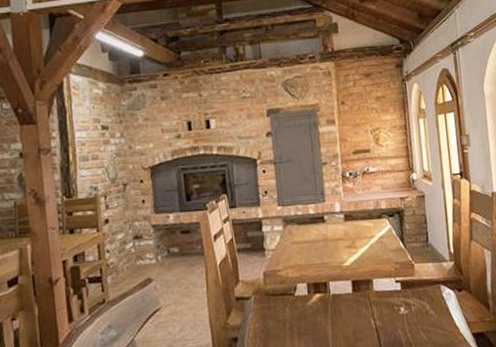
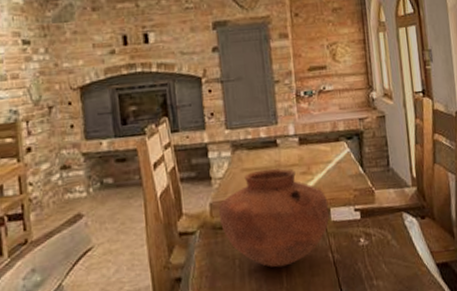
vase: none [271,241,372,332] -> present [218,167,330,268]

